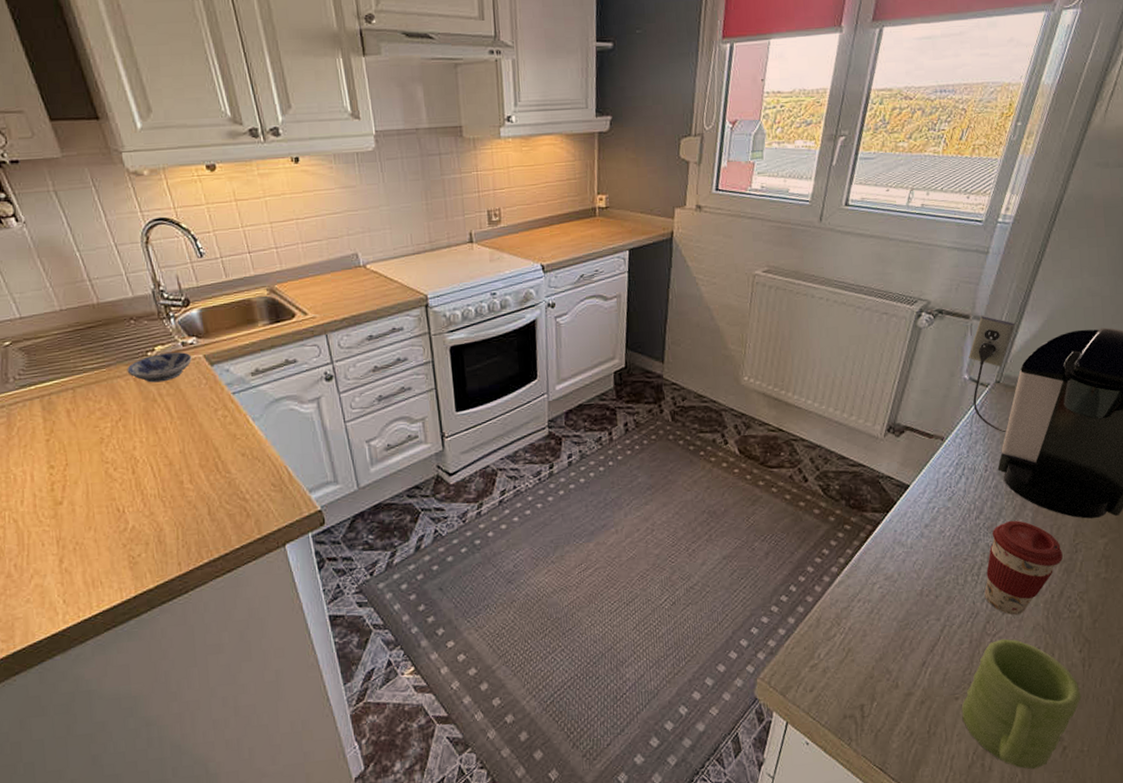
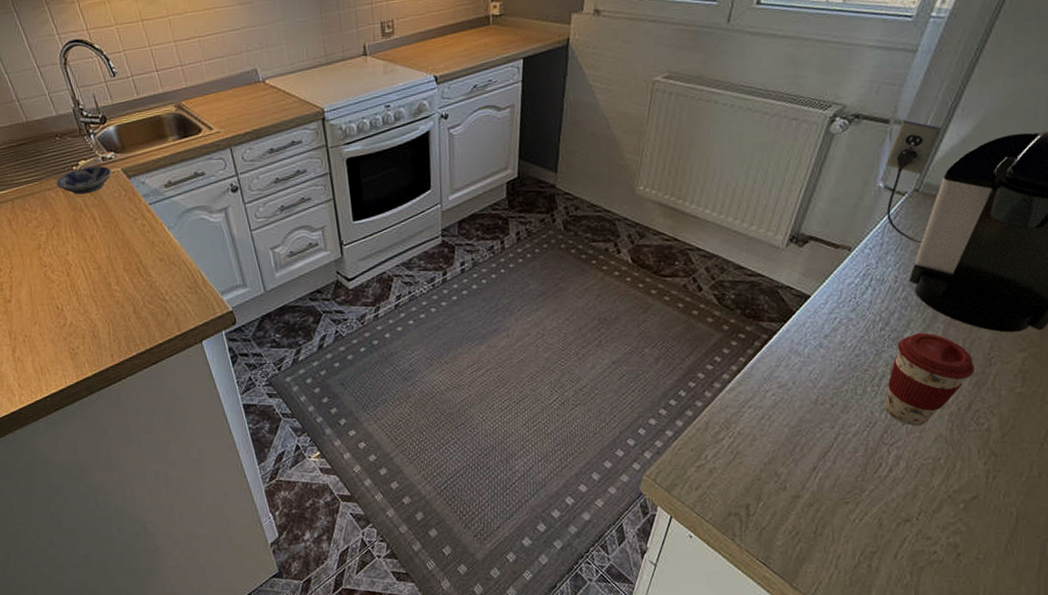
mug: present [961,638,1082,770] -> none [851,448,982,573]

